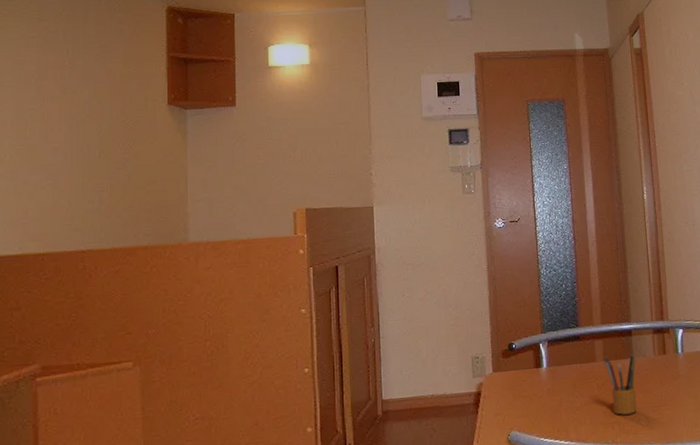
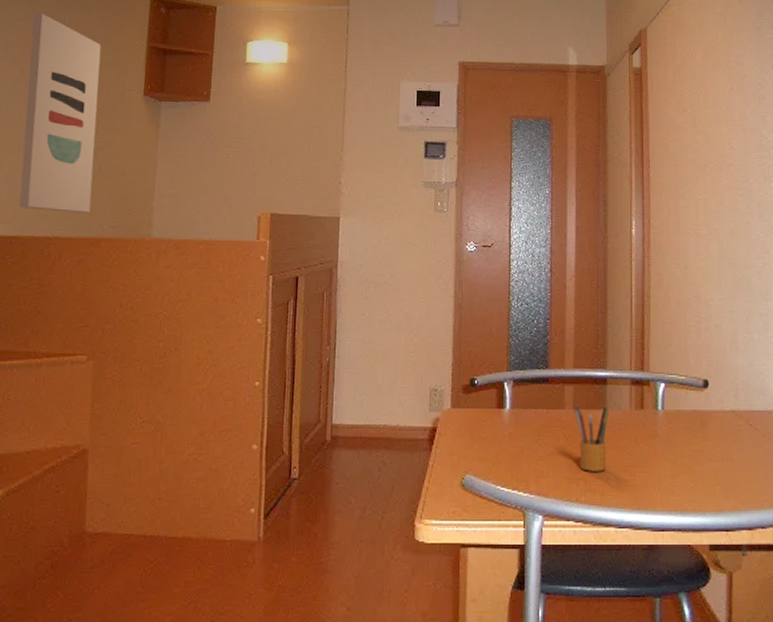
wall art: none [44,29,123,225] -> present [19,12,102,213]

